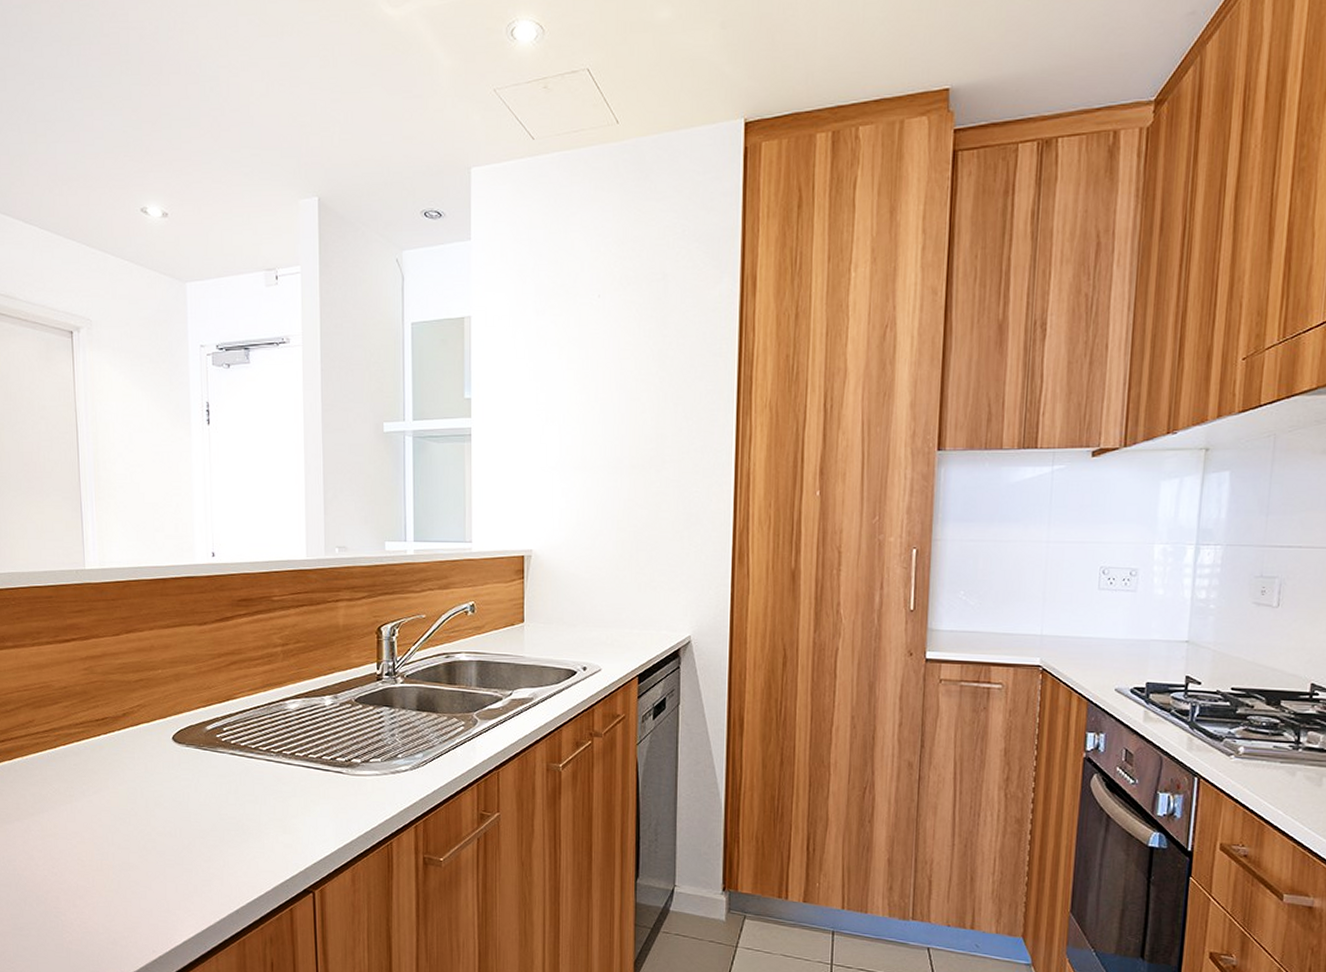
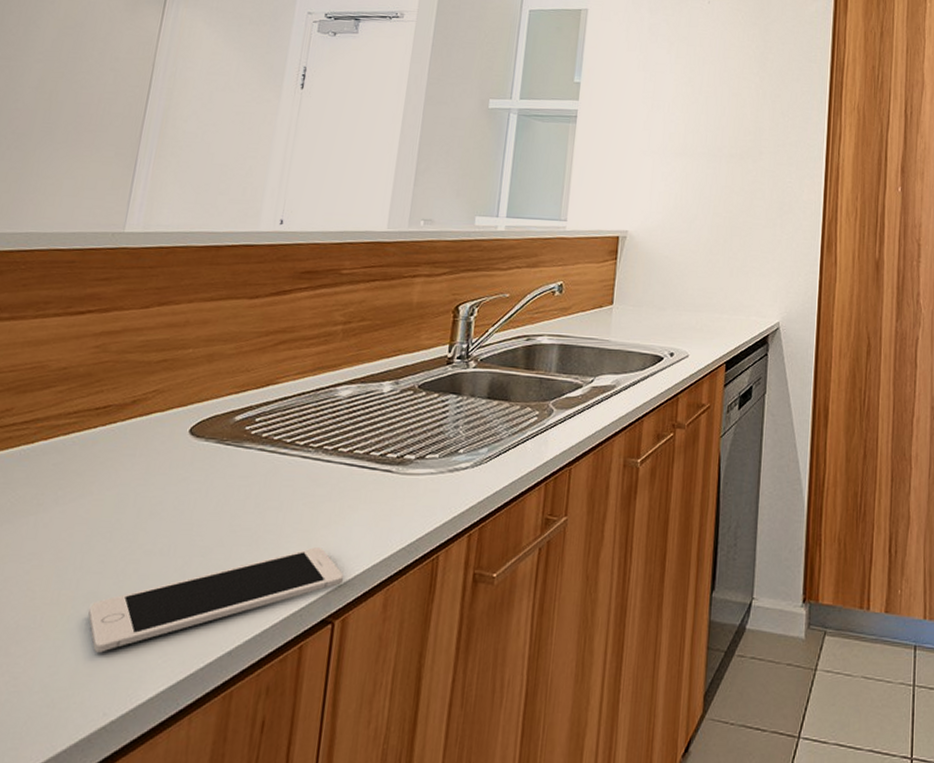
cell phone: none [126,833,316,907] -> present [88,547,343,653]

